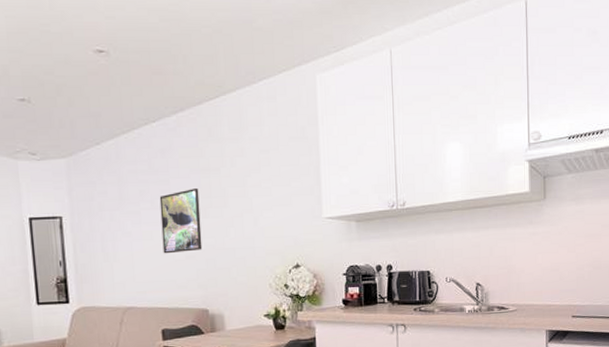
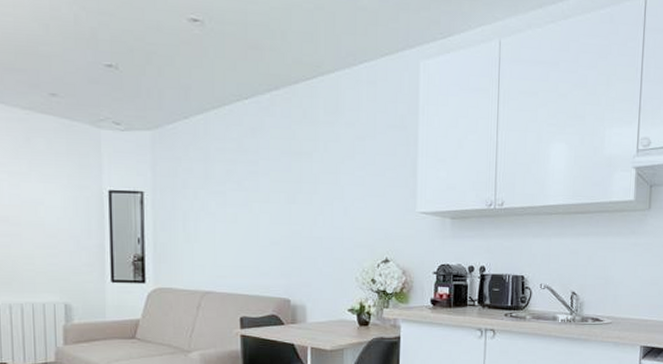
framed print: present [159,189,203,254] -> none [247,172,289,239]

